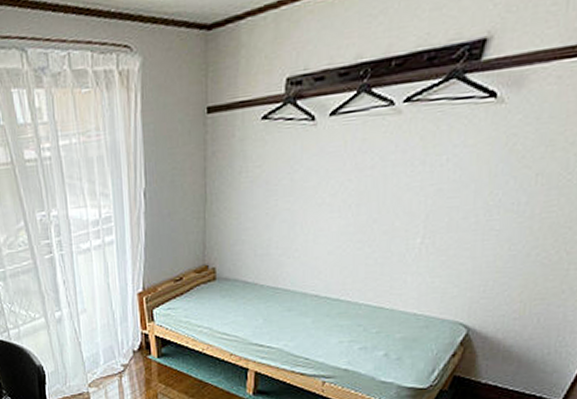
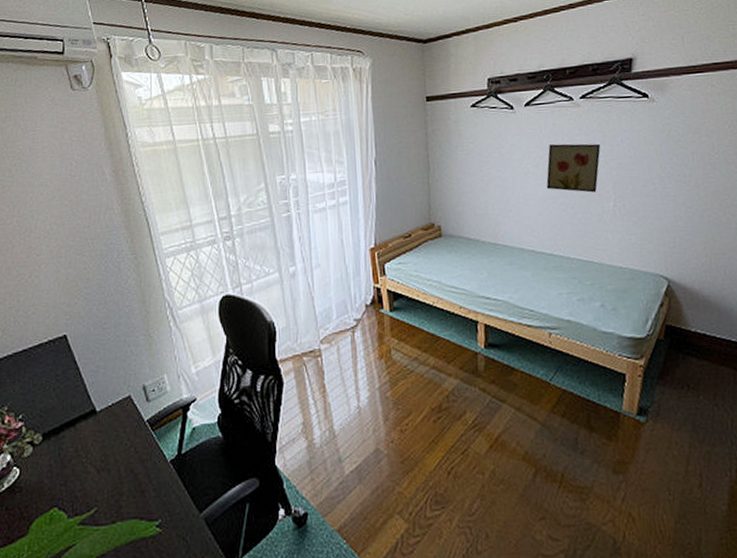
wall art: none [342,164,419,227] -> present [546,143,601,193]

